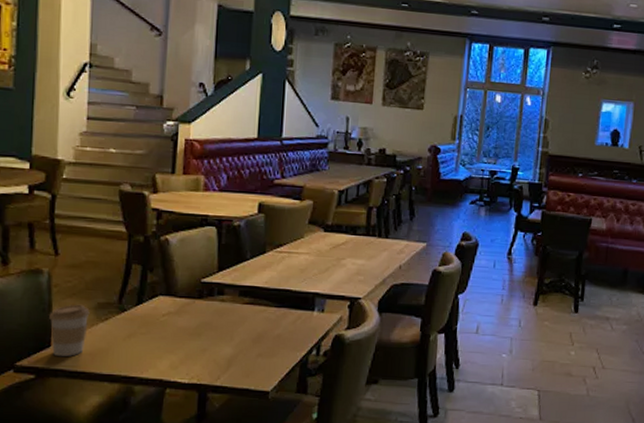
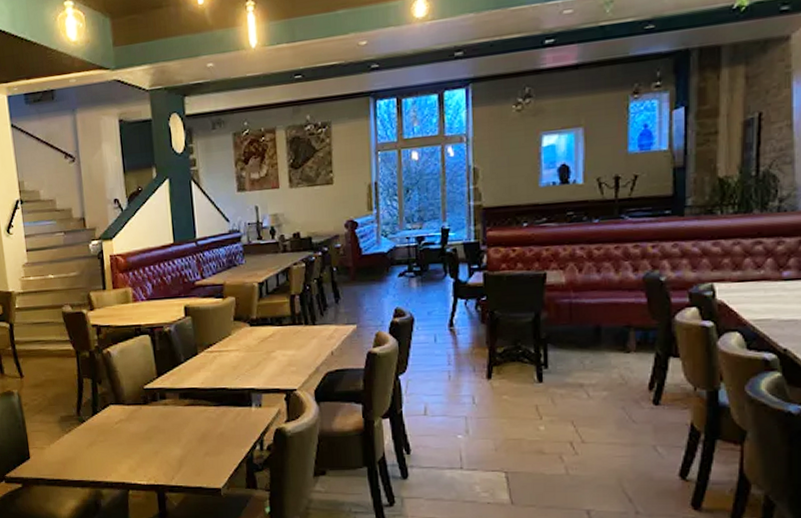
coffee cup: present [49,304,90,356] -> none [24,419,56,466]

